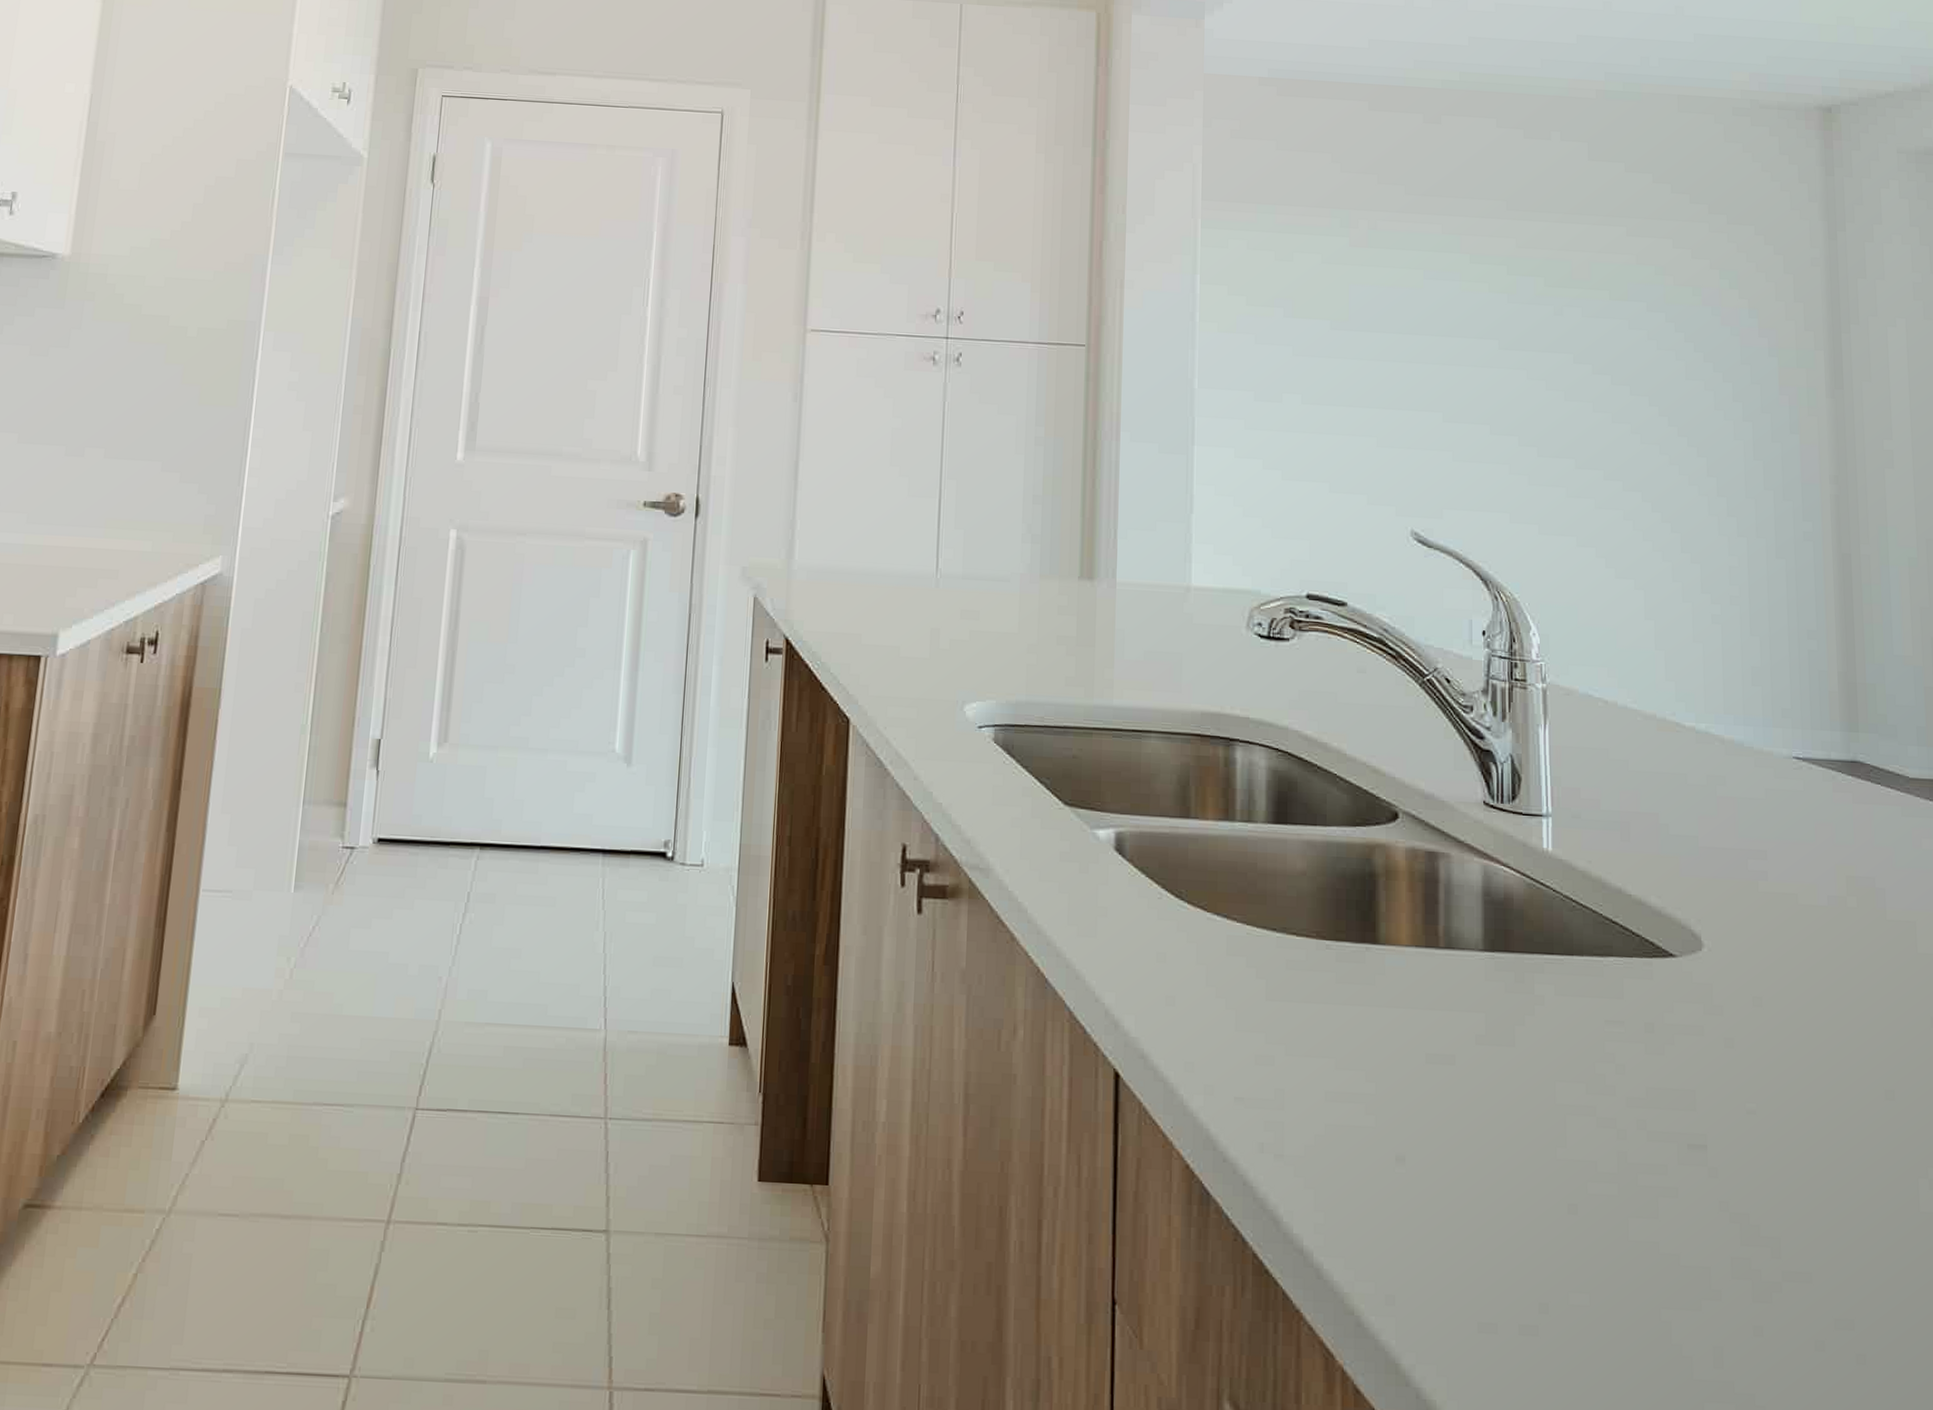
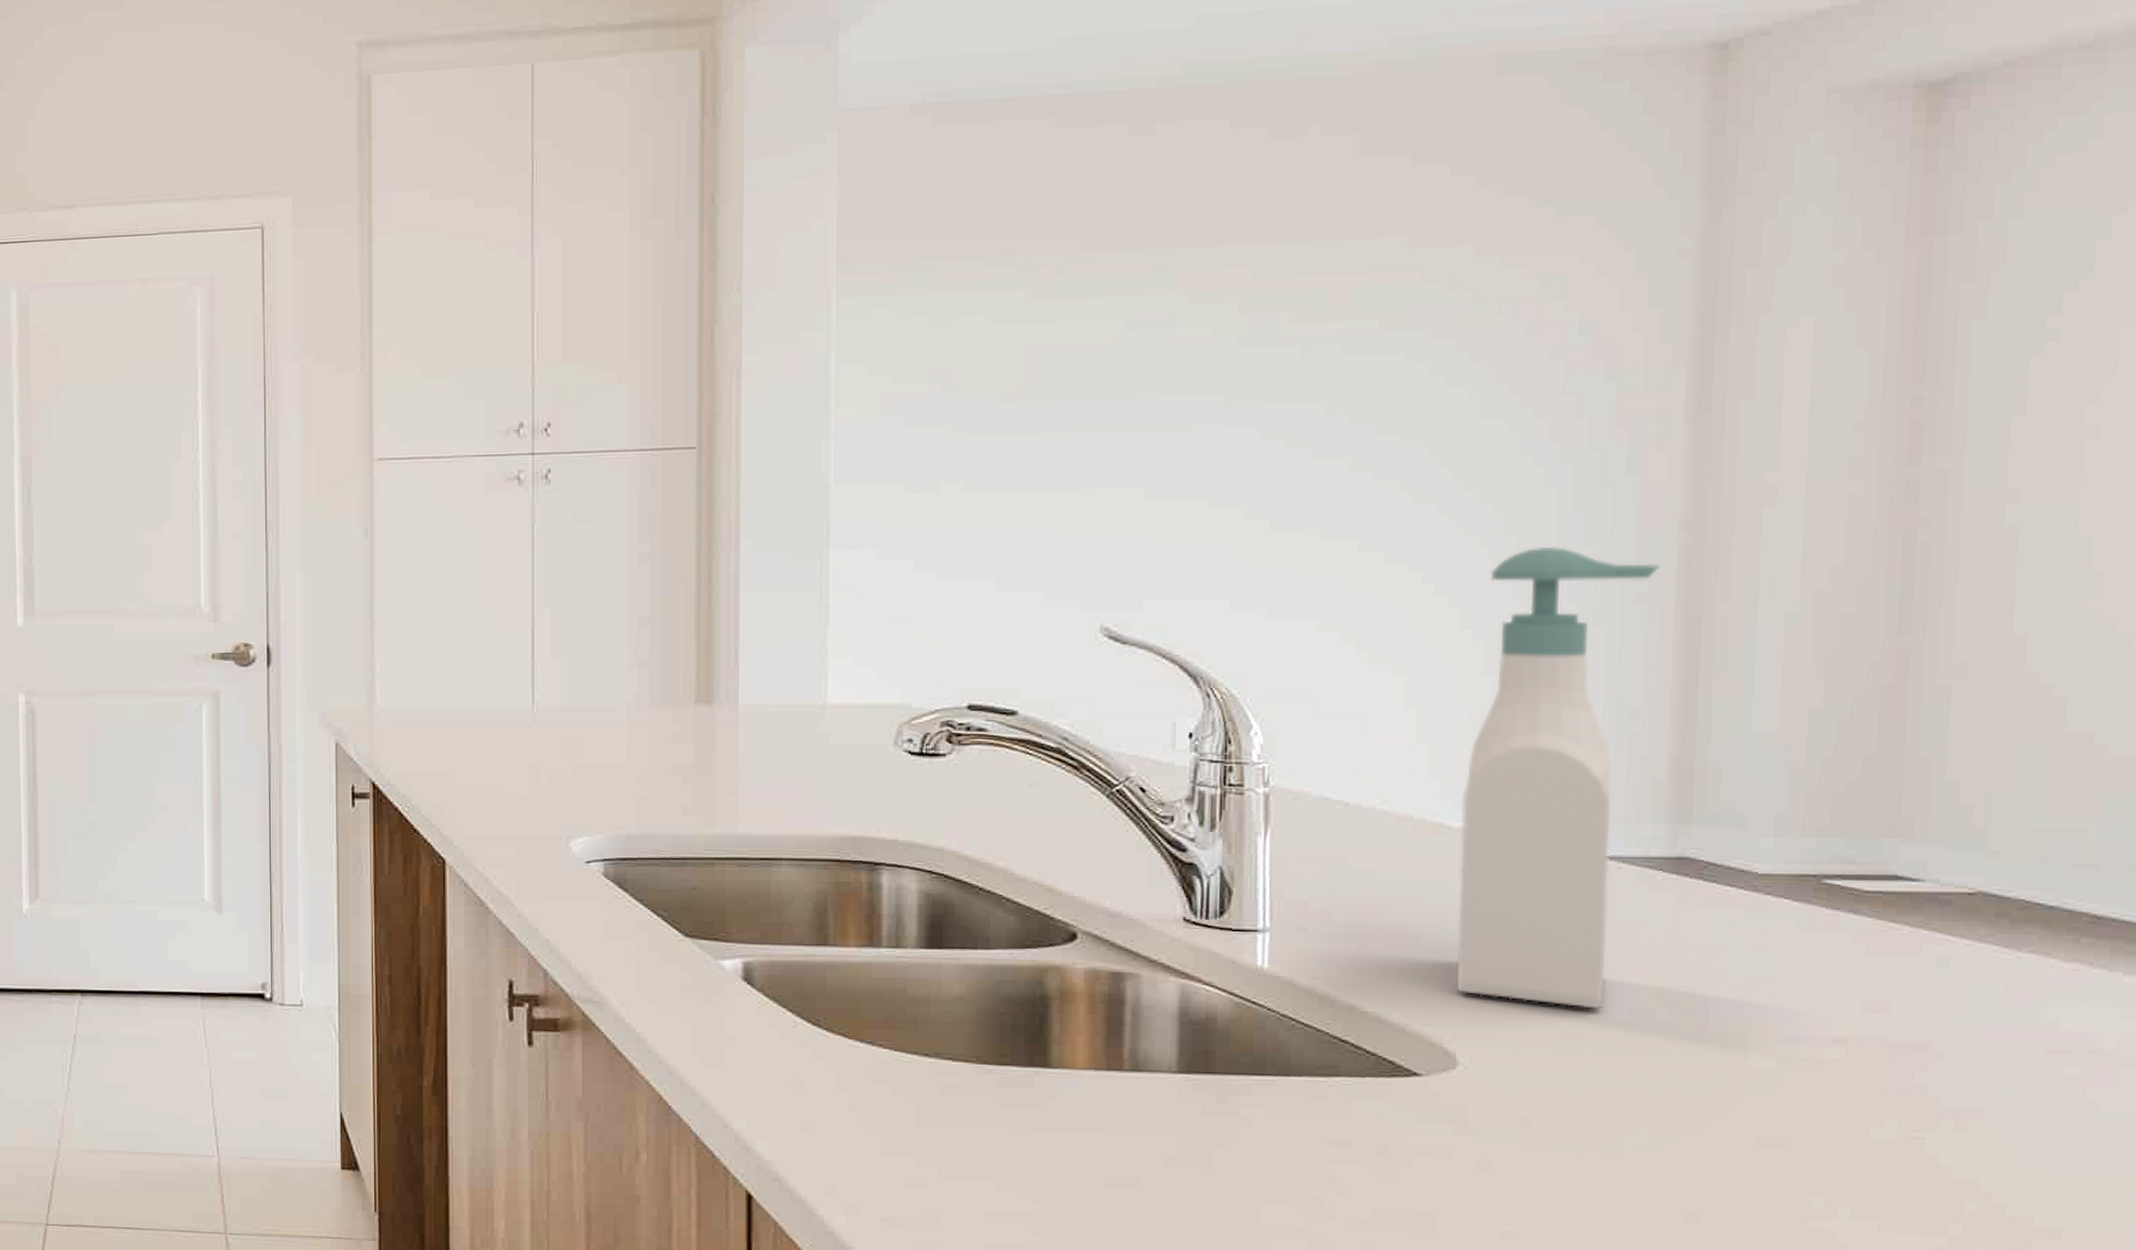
soap bottle: none [1692,487,1820,897] -> present [1455,546,1661,1009]

